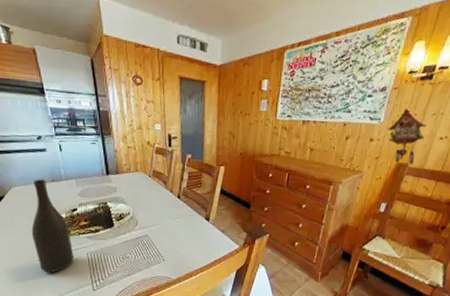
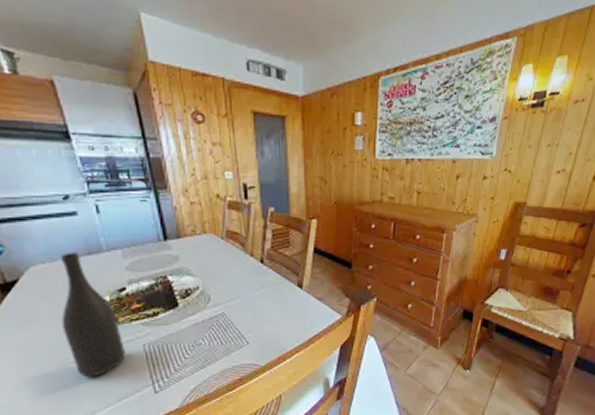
cuckoo clock: present [387,108,428,165] -> none [501,139,543,204]

